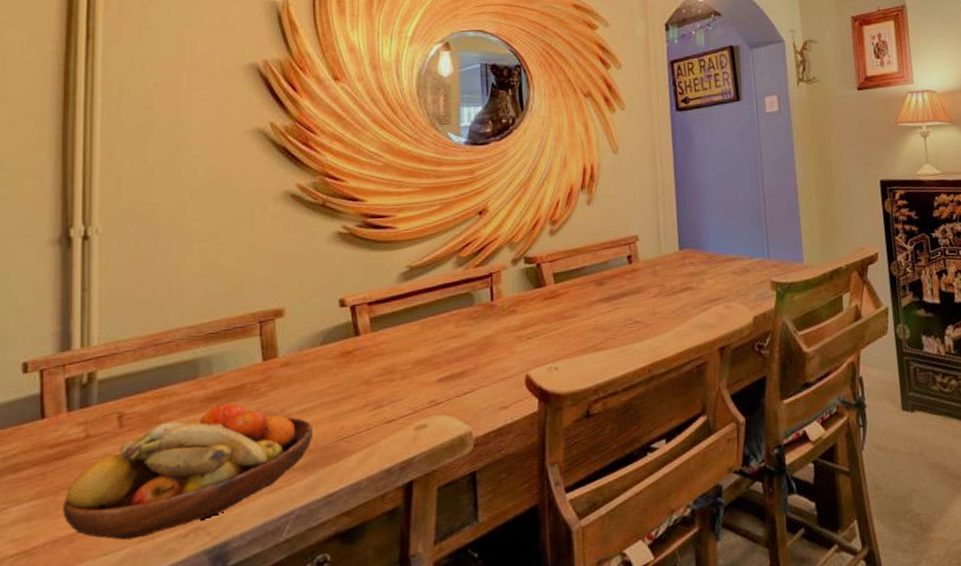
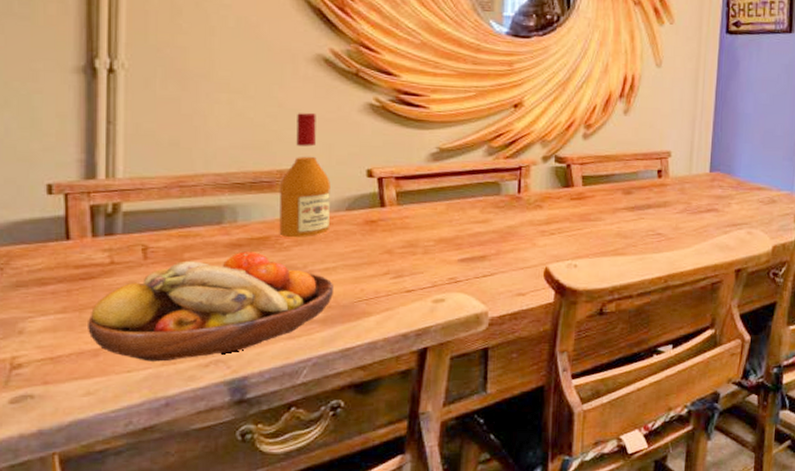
wine bottle: none [253,249,305,383] -> present [279,112,331,238]

